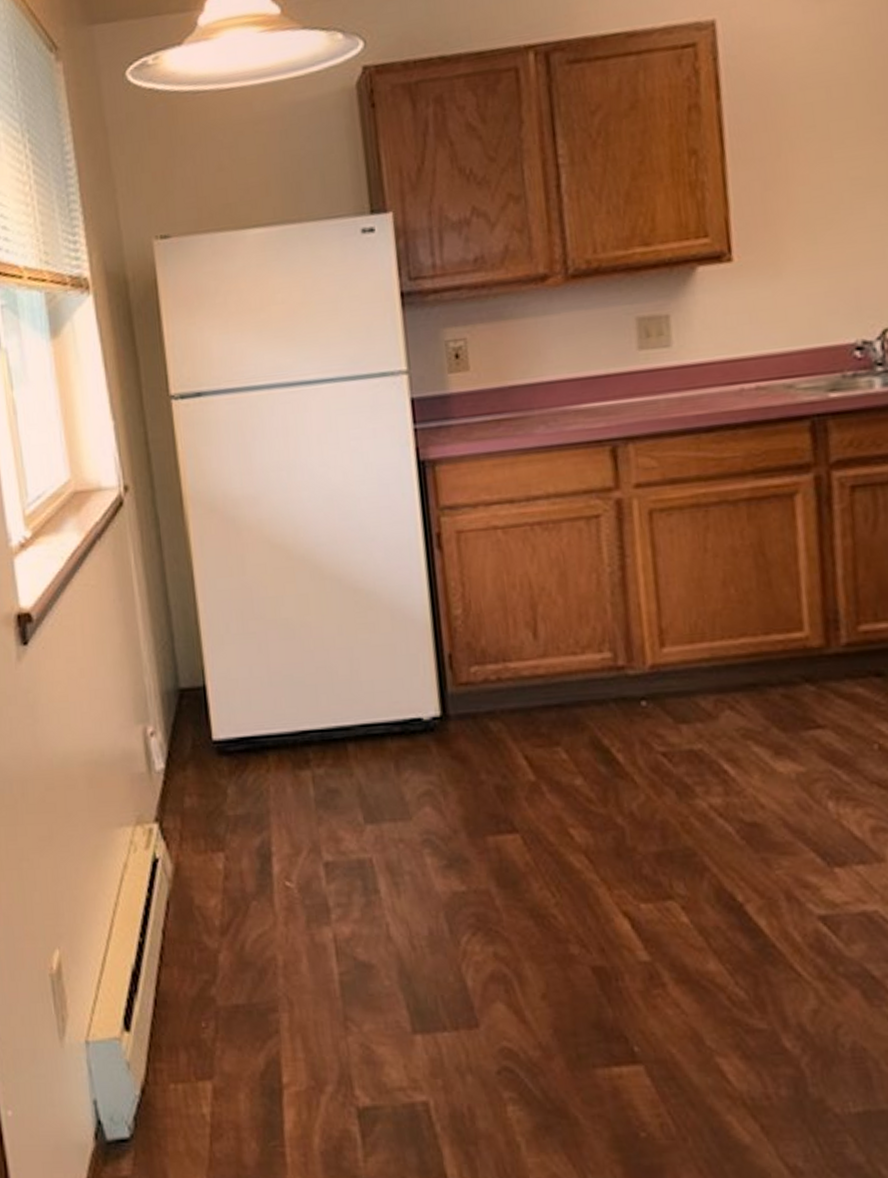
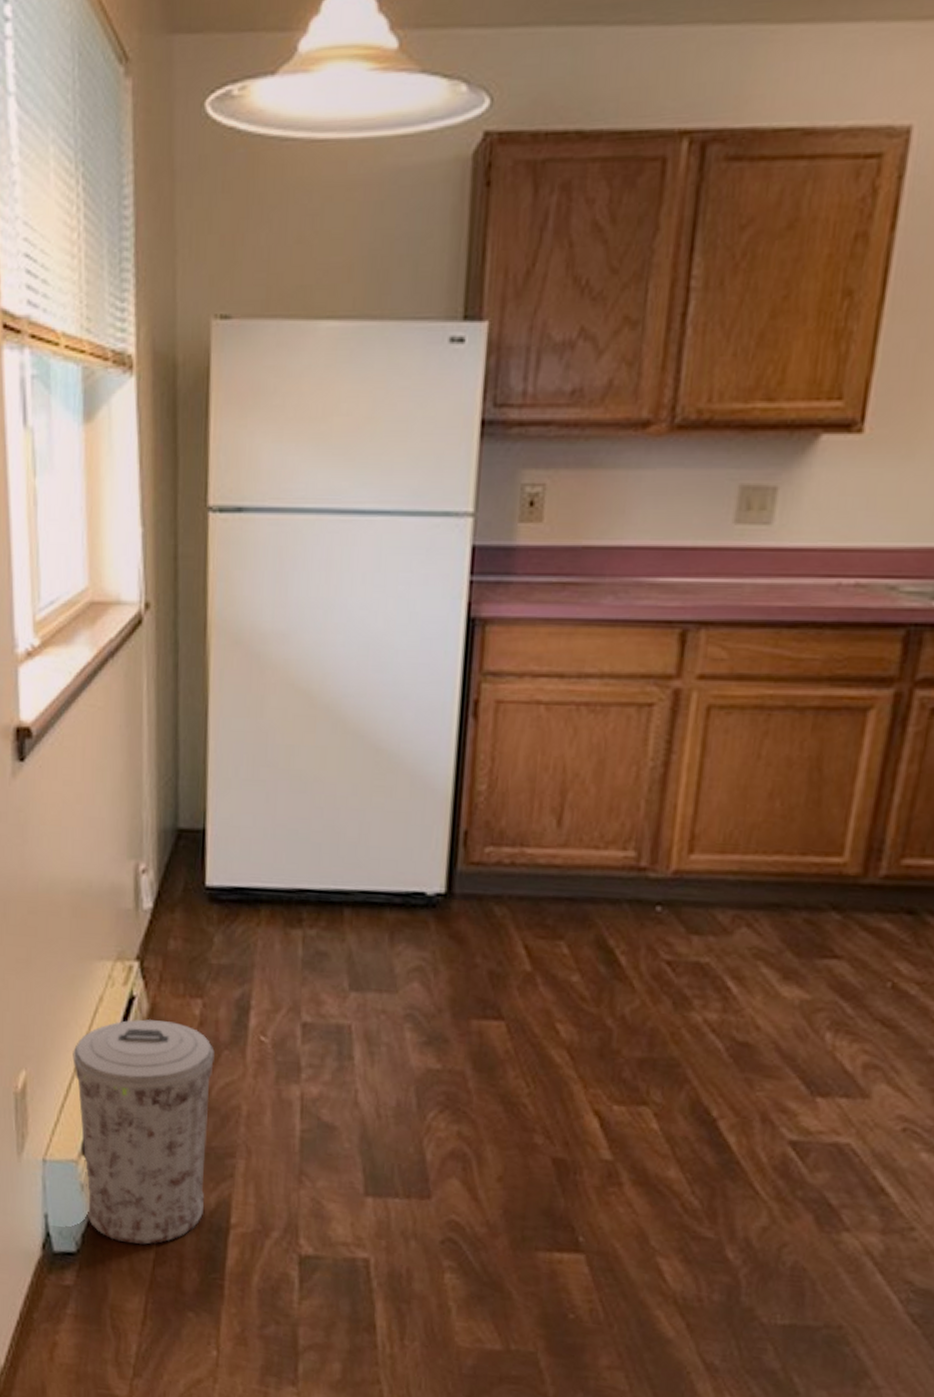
trash can: none [103,879,254,1120] -> present [72,1019,215,1245]

